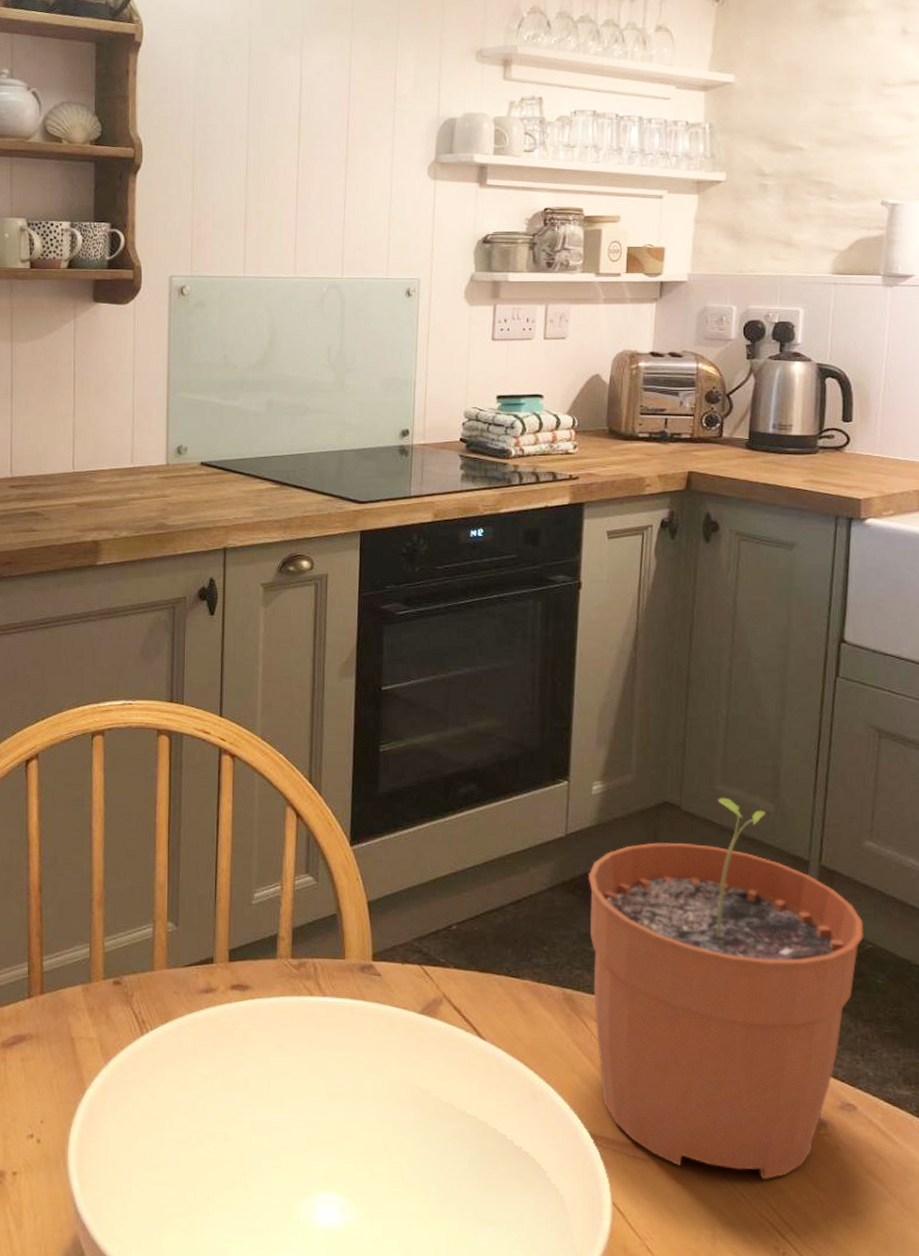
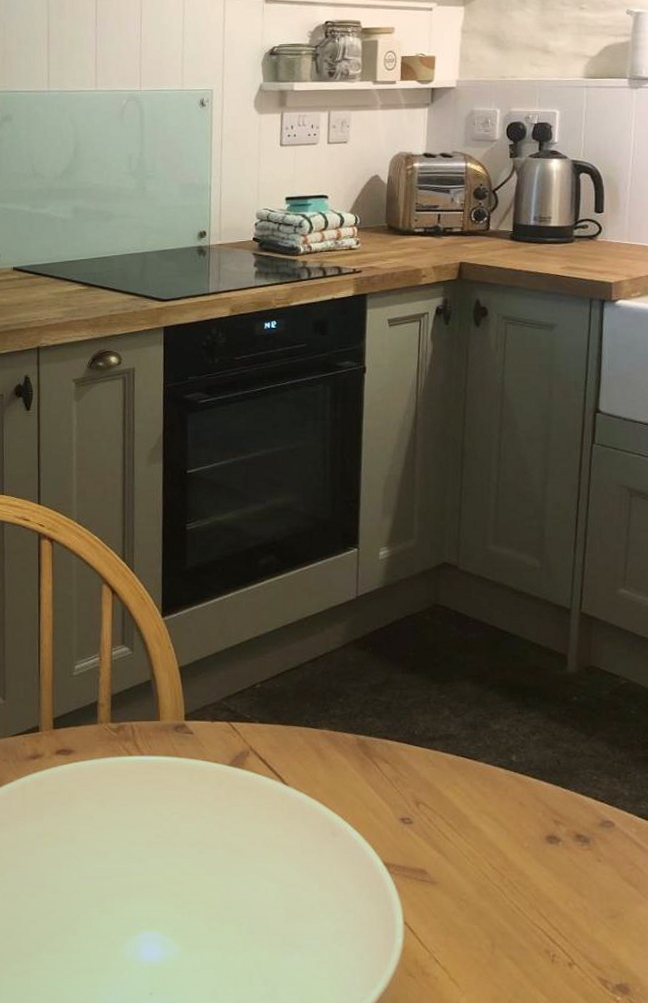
plant pot: present [588,798,863,1180] -> none [377,557,619,893]

